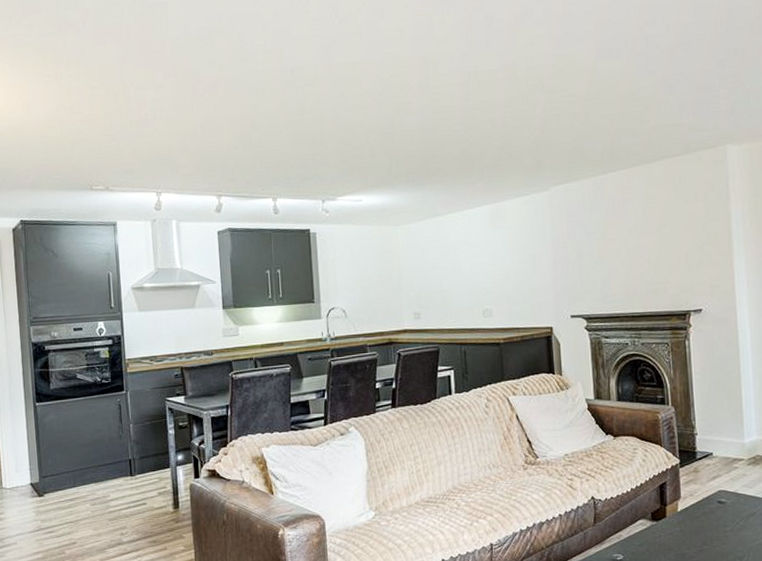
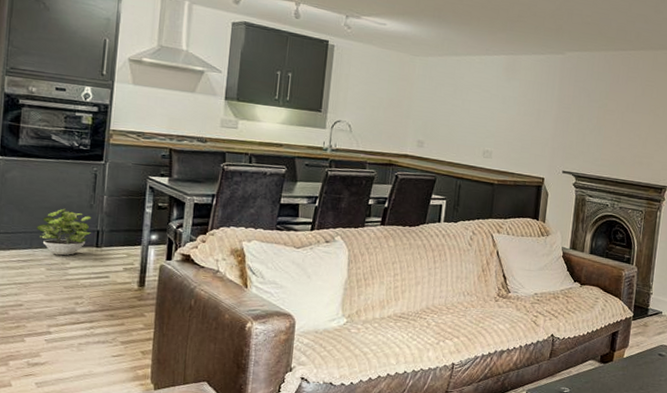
potted plant: none [77,443,124,490] -> present [36,208,92,256]

